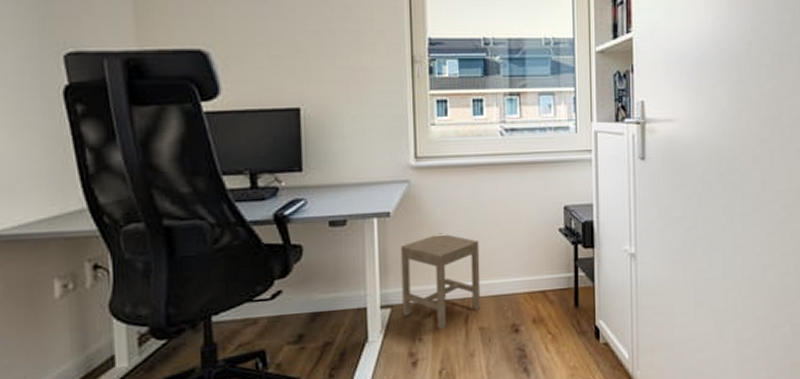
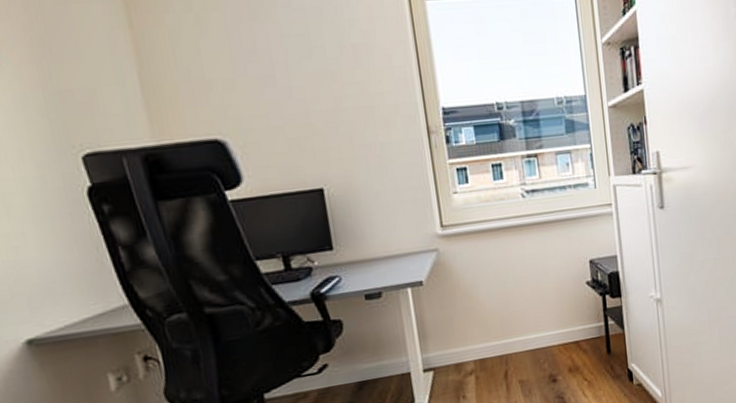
stool: present [400,233,481,330] -> none [436,296,519,387]

